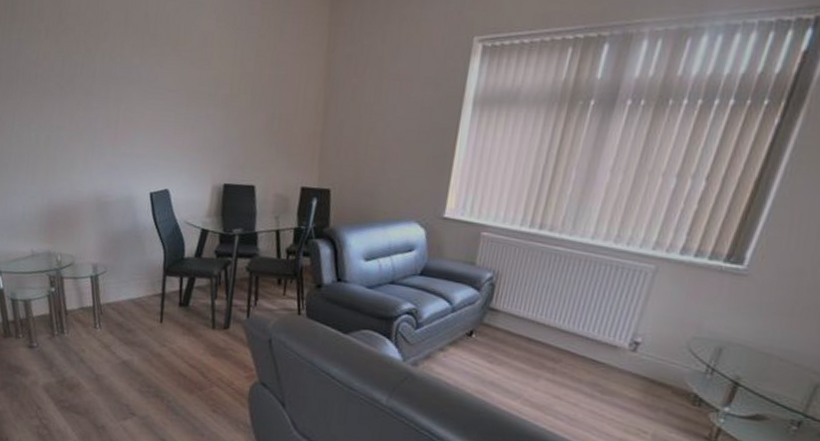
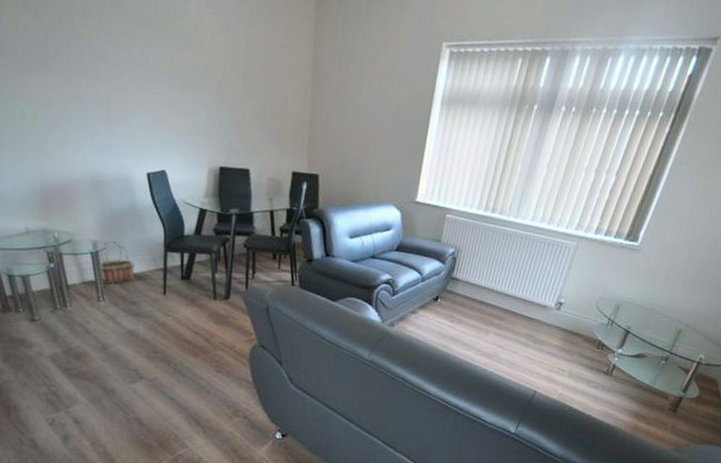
basket: none [97,264,133,311] -> present [99,241,135,285]

